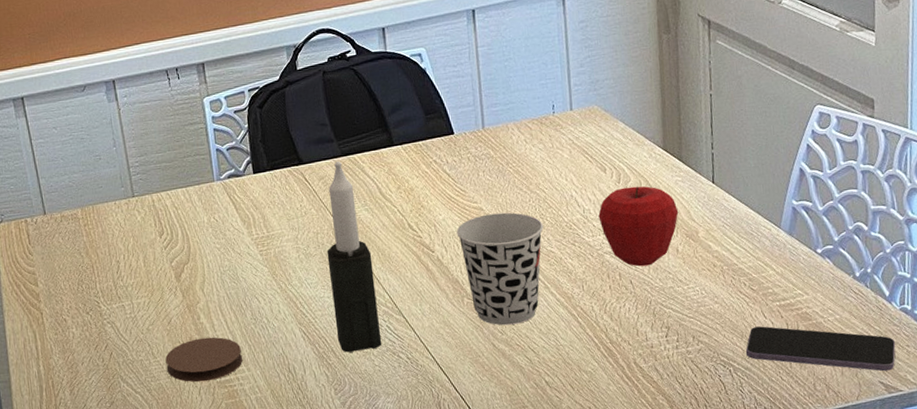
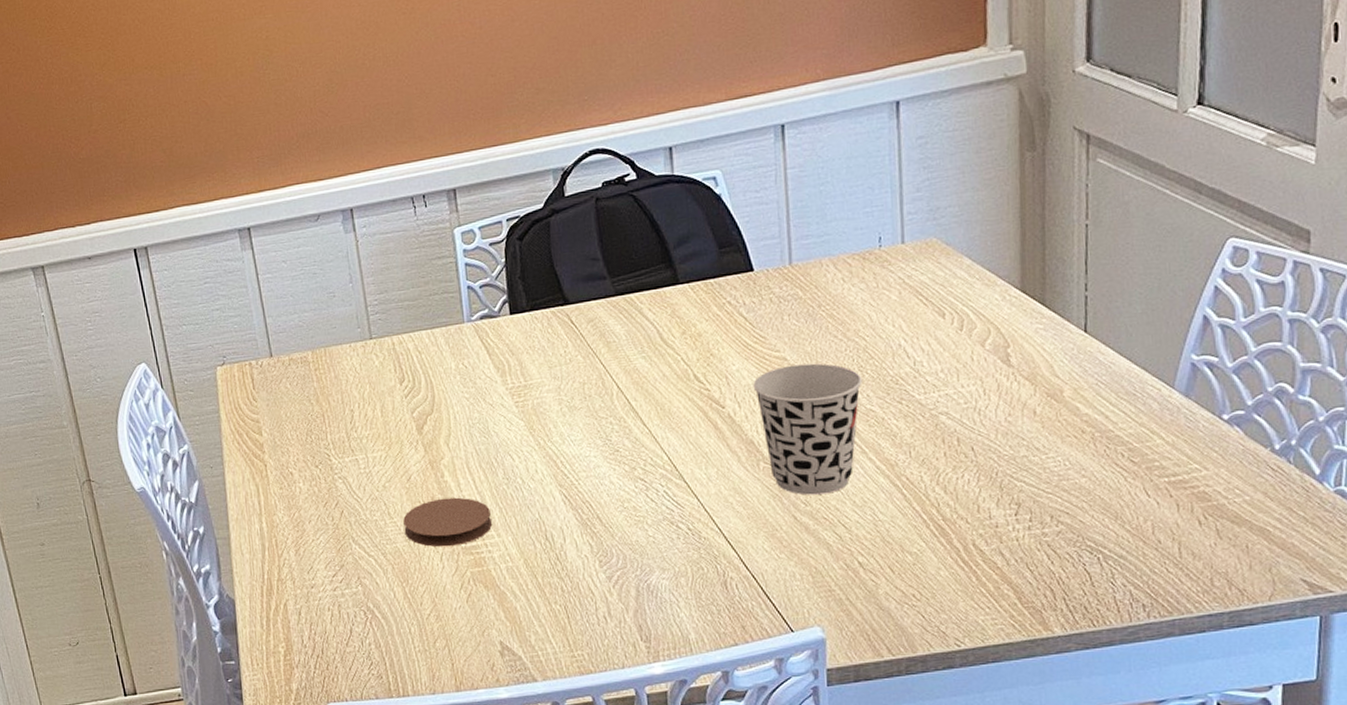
candle: present [327,160,382,353] -> none [594,301,658,520]
apple: present [598,186,679,267] -> none [933,334,1038,431]
smartphone: present [745,326,896,372] -> none [1120,506,1326,567]

